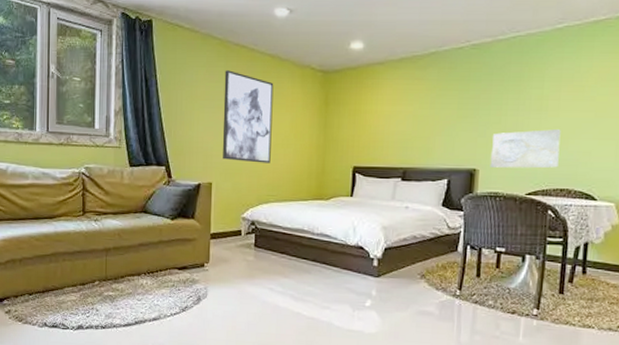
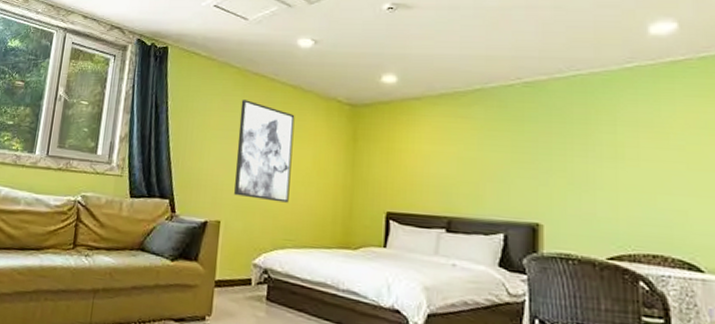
stone relief: present [489,129,561,169] -> none [556,181,646,229]

